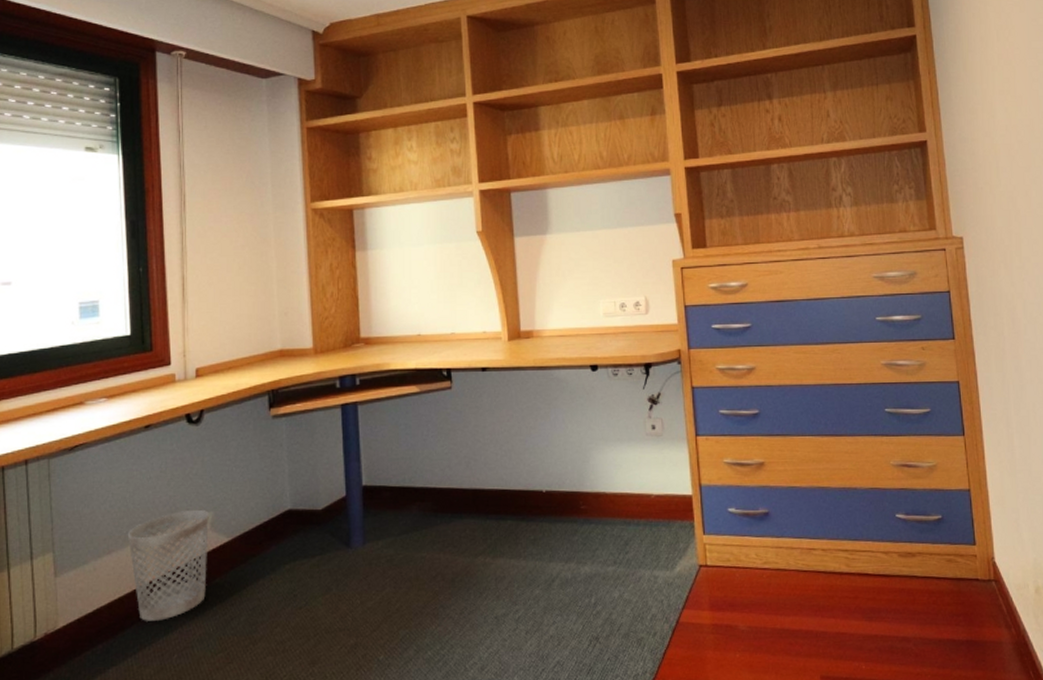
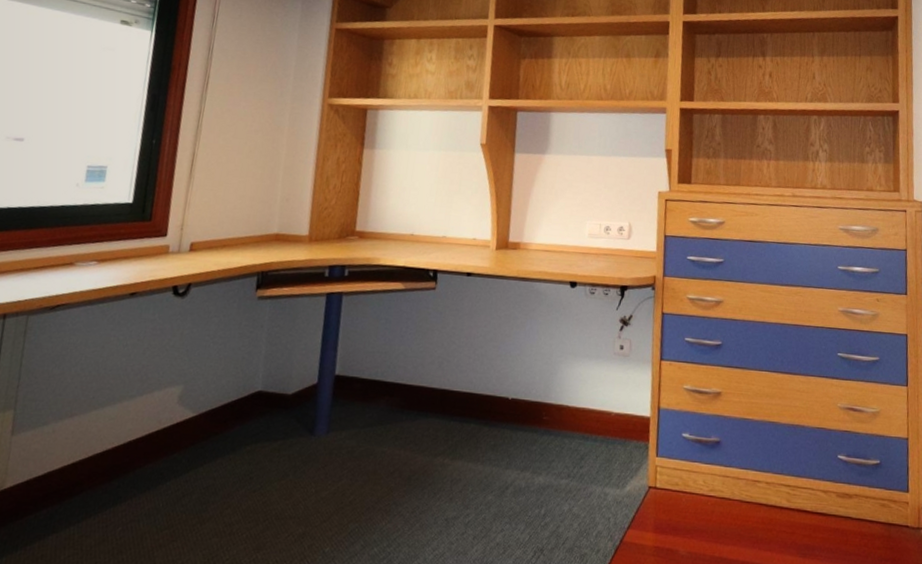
wastebasket: present [128,510,209,621] -> none [90,381,179,491]

